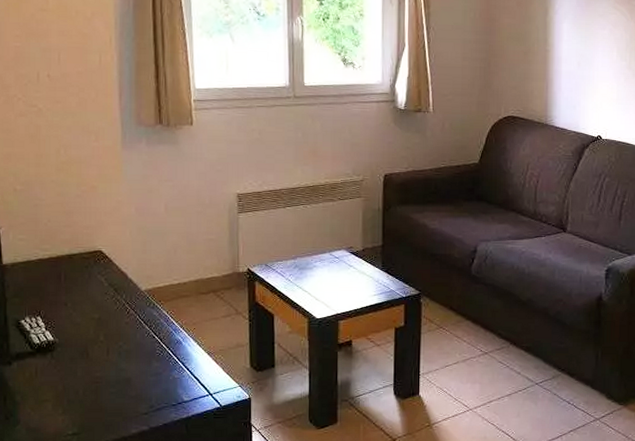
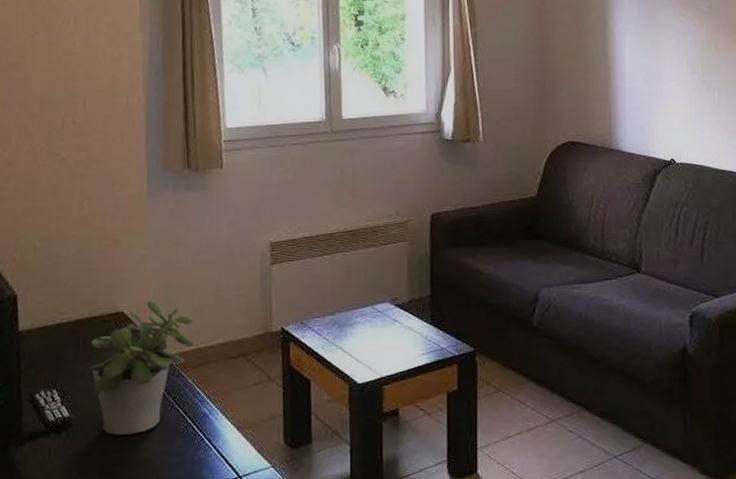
potted plant: none [70,241,169,357] -> present [89,300,195,435]

